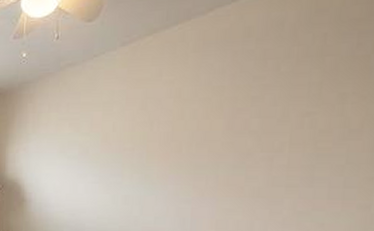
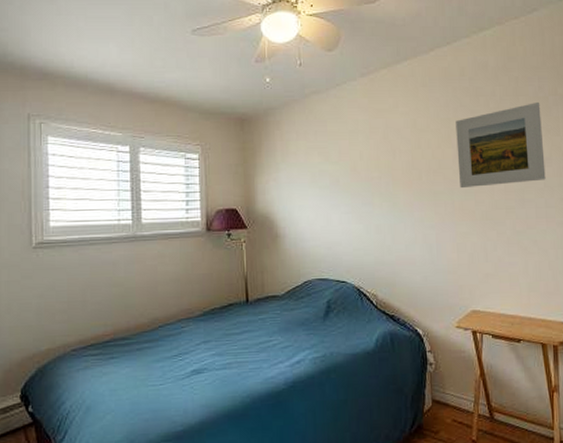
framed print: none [228,63,357,163] -> present [455,103,546,189]

